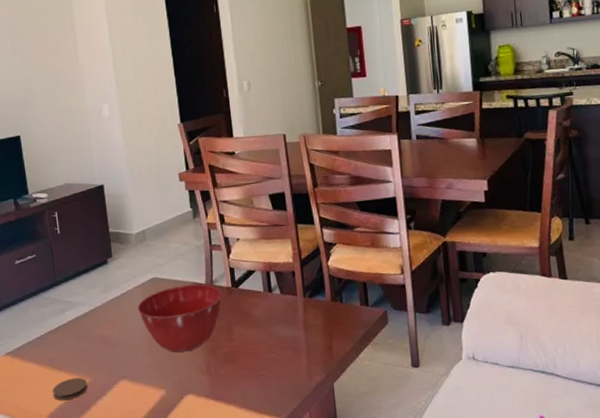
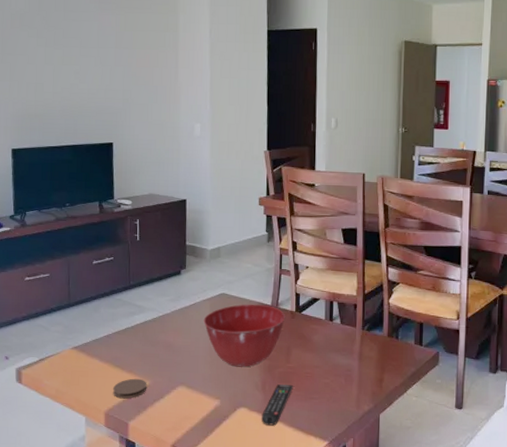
remote control: none [210,364,240,410] -> present [262,384,294,426]

